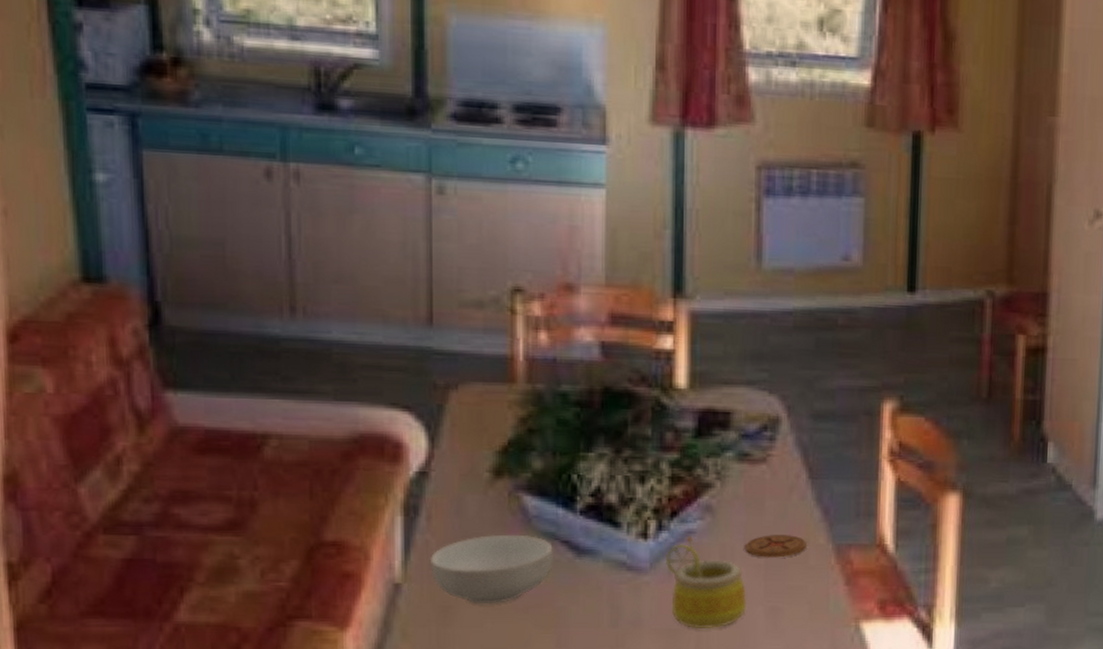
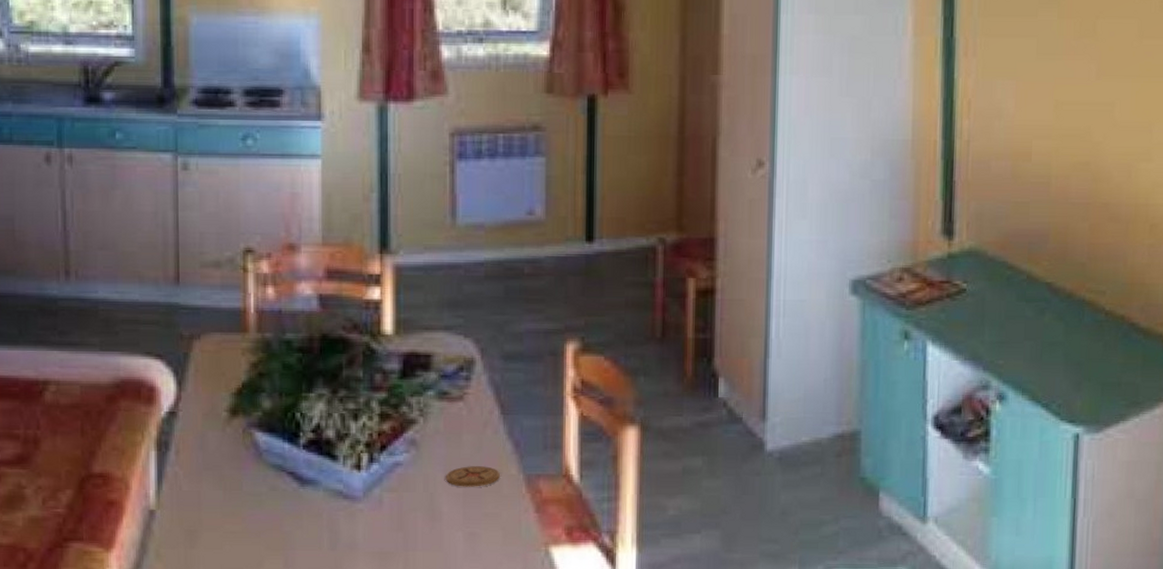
cereal bowl: present [429,534,553,605] -> none [178,466,281,529]
mug: present [665,536,747,629] -> none [376,468,448,553]

